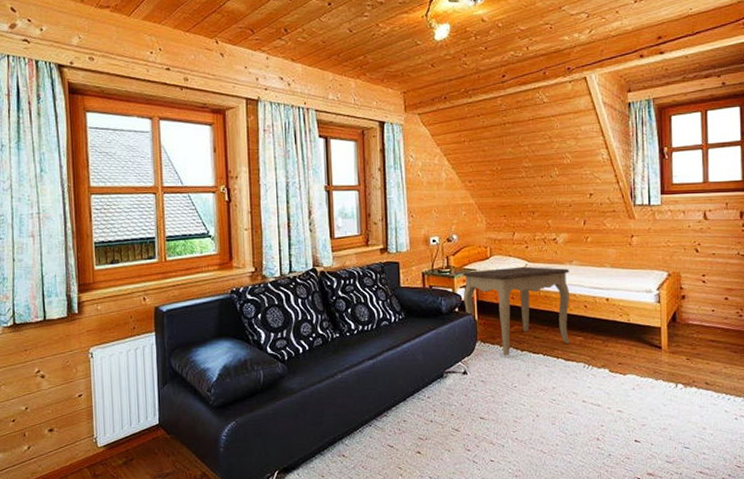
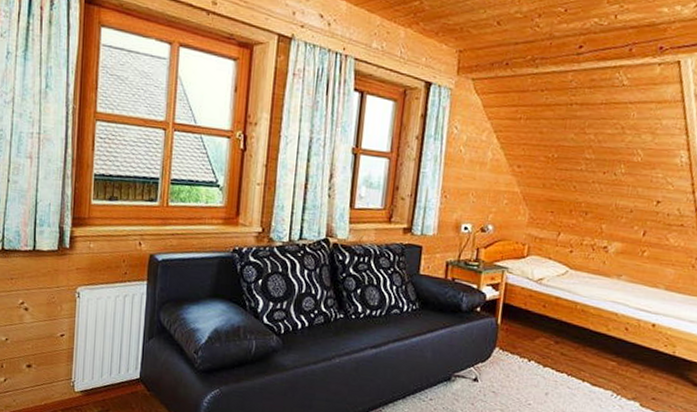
side table: present [462,266,570,356] -> none [487,268,616,369]

